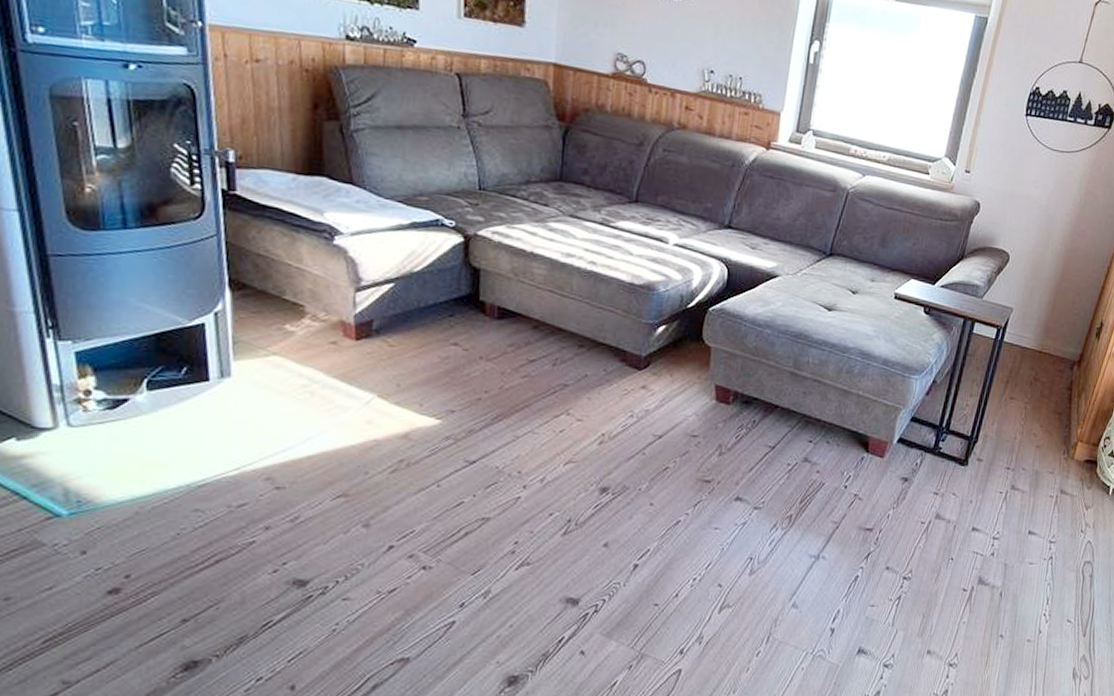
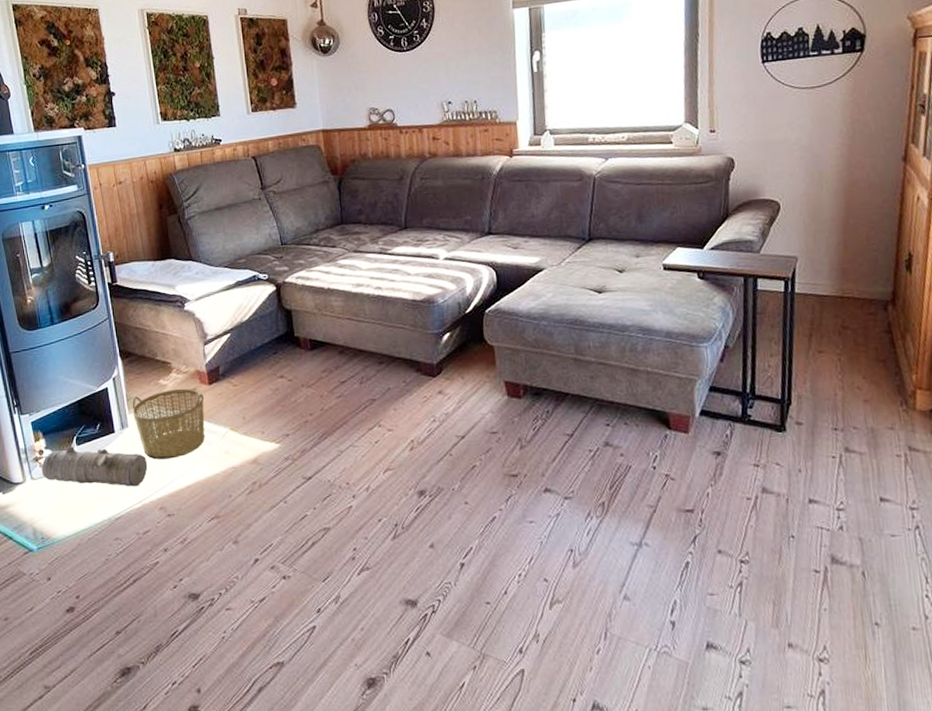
decorative log: none [85,390,255,450] -> present [41,446,148,487]
basket: none [239,338,347,422] -> present [132,388,205,460]

